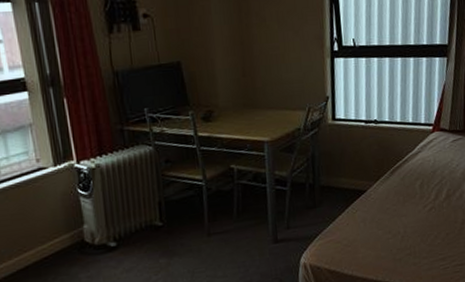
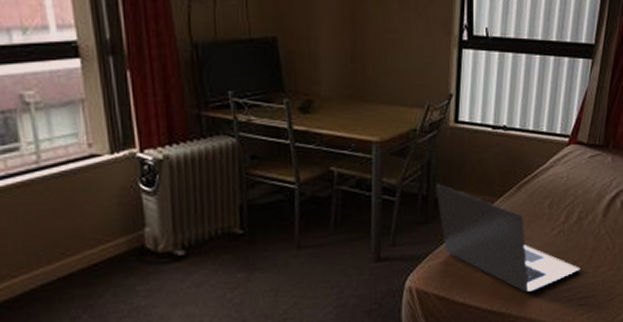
laptop: none [321,173,453,264] -> present [436,184,580,293]

